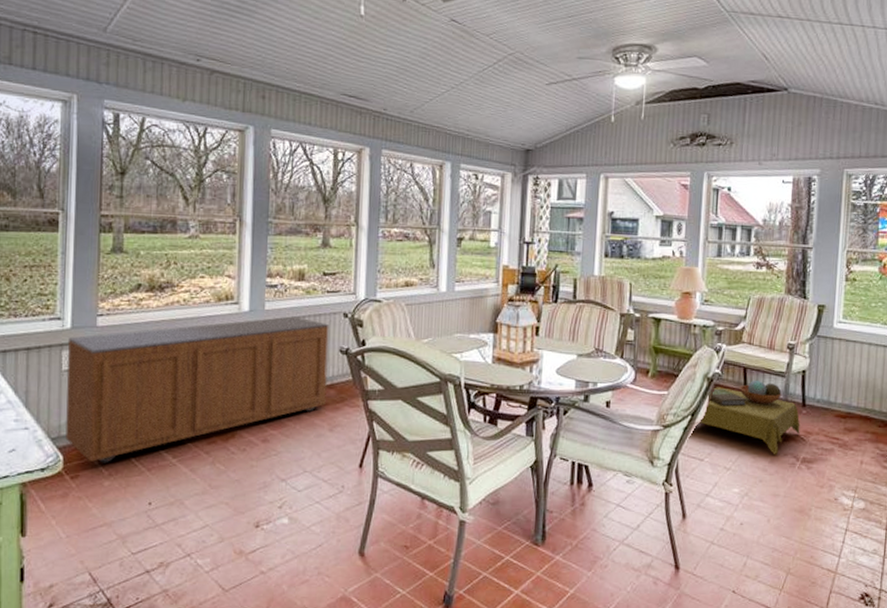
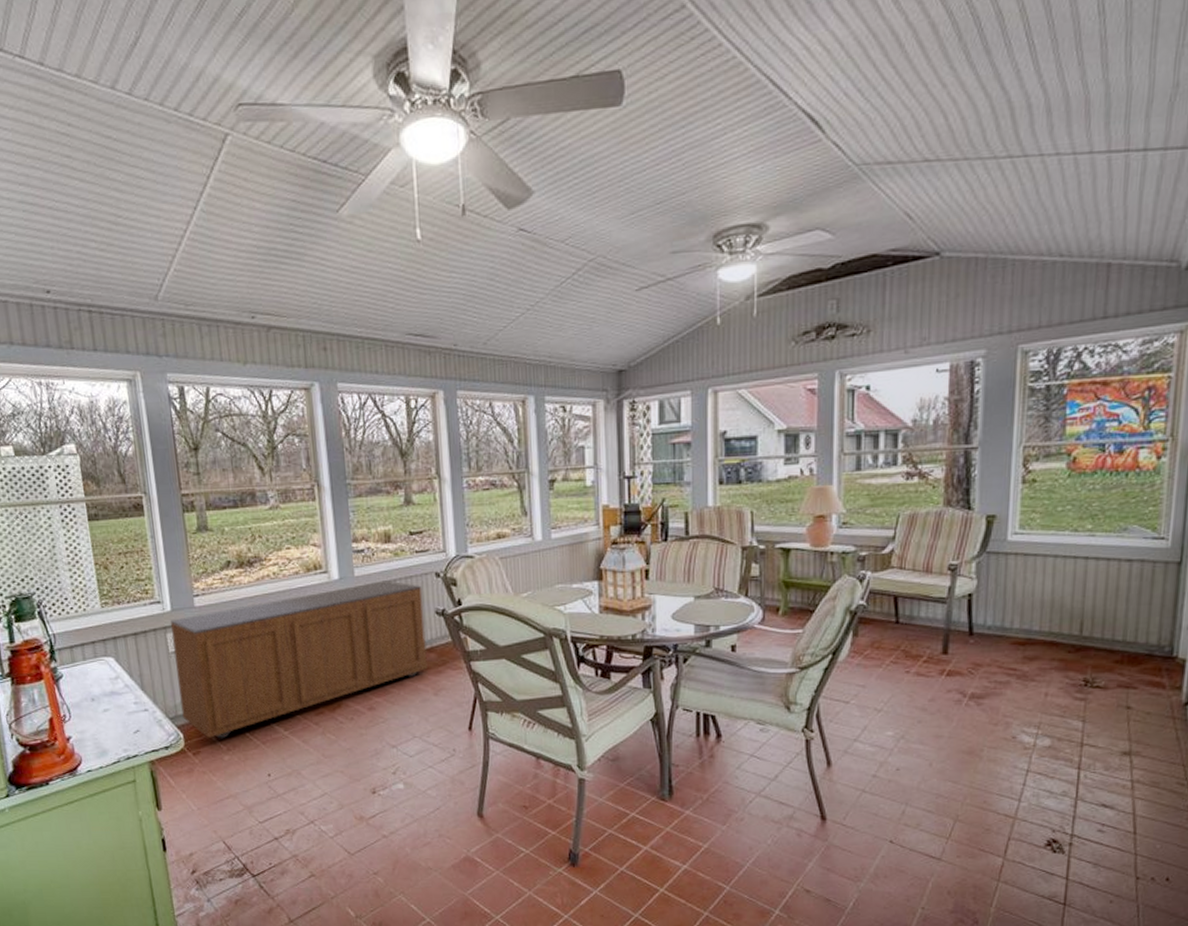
side table: present [698,380,801,455] -> none [841,609,967,692]

